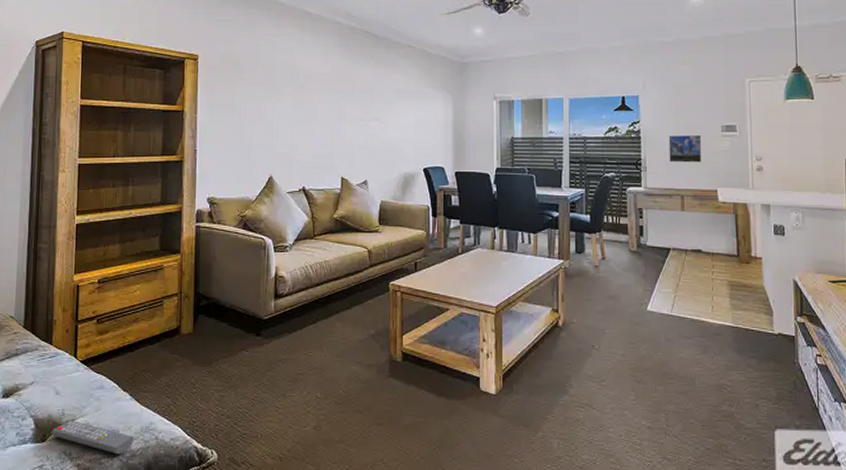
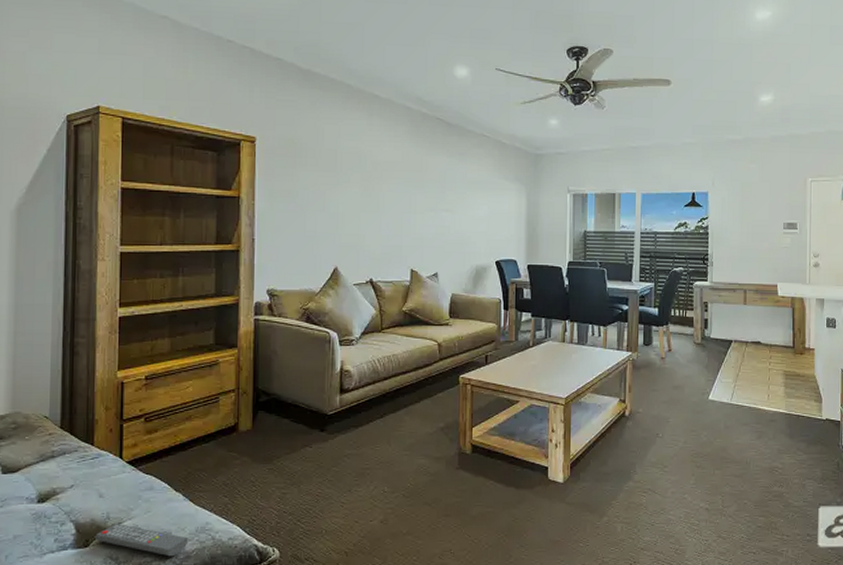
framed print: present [668,135,702,163] -> none [734,232,765,259]

